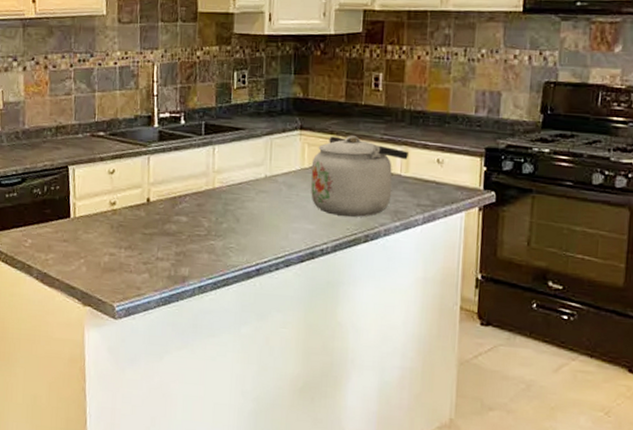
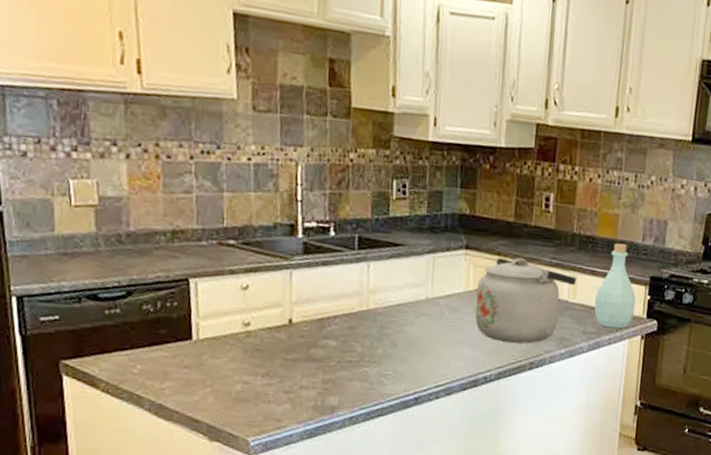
bottle: none [428,116,472,201] -> present [594,243,637,329]

